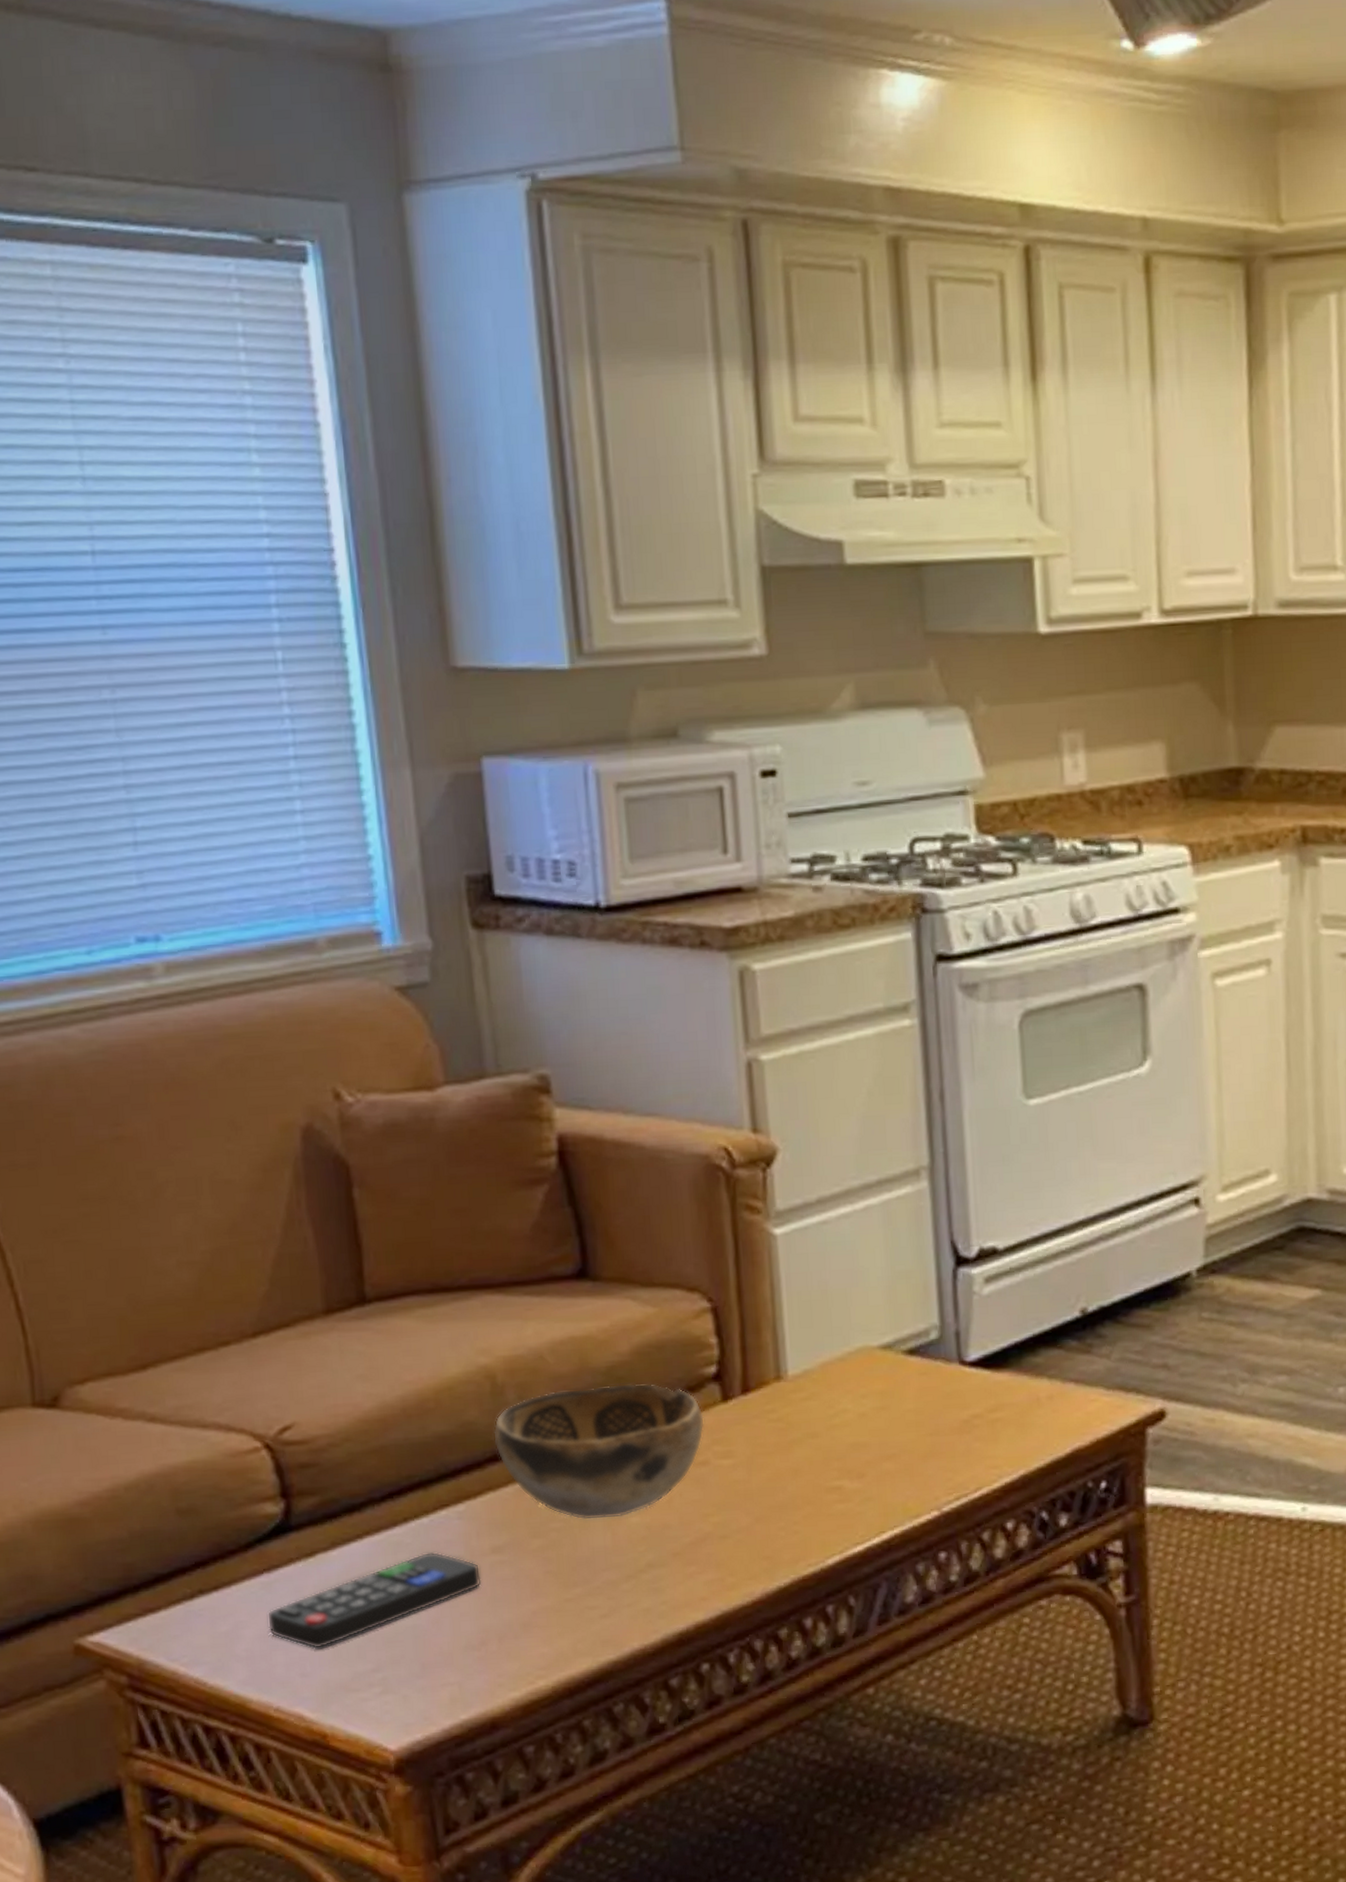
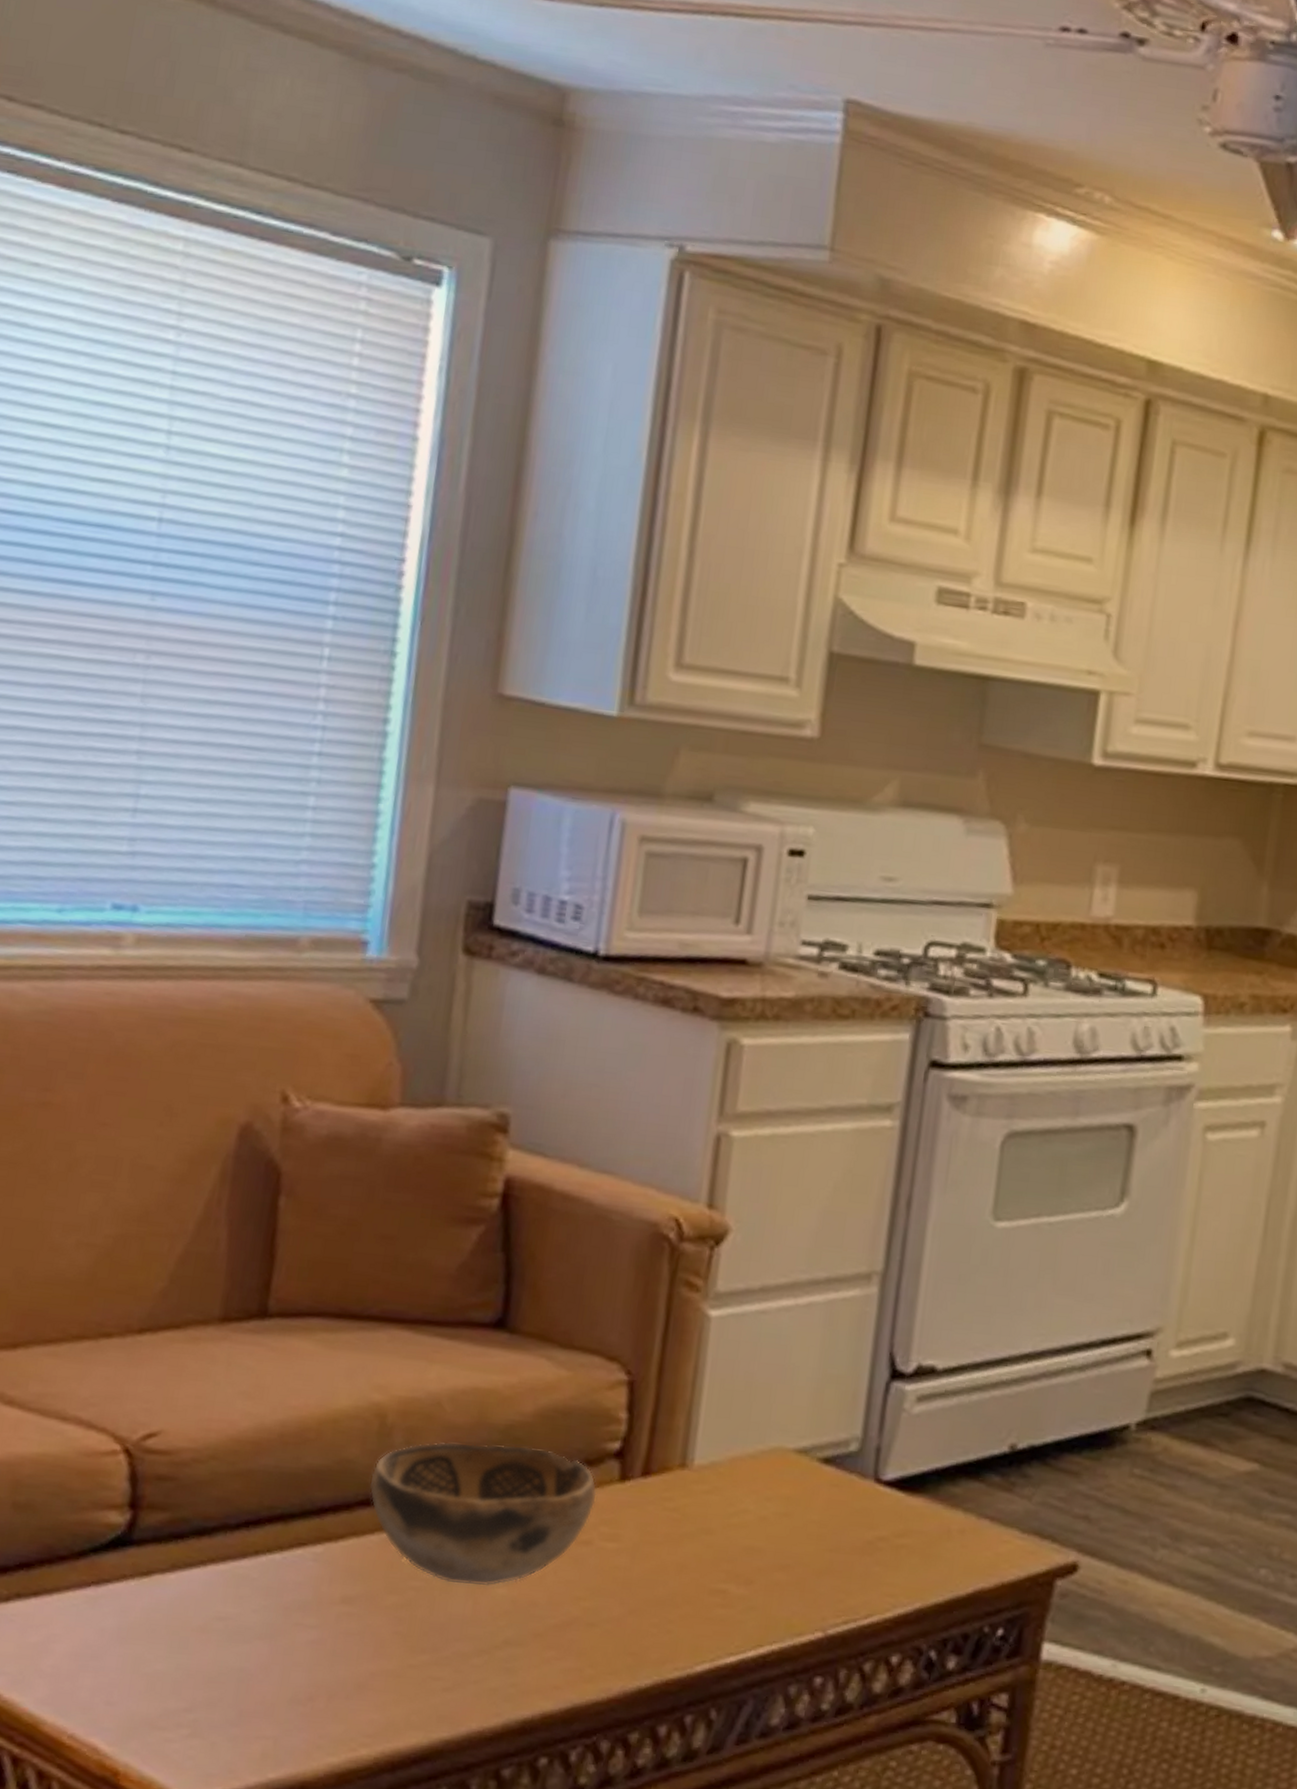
remote control: present [267,1551,482,1650] -> none [82,1590,326,1678]

